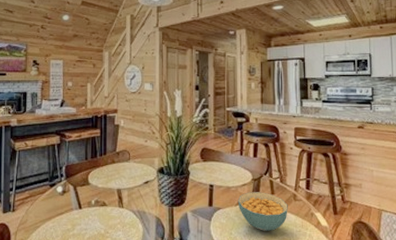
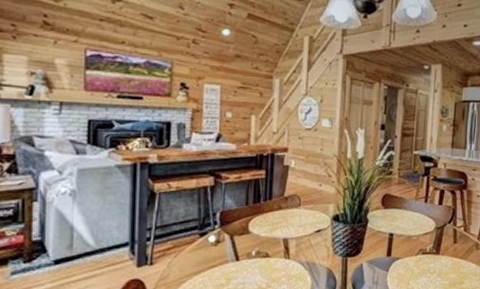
cereal bowl: present [237,192,288,231] -> none [418,241,470,281]

